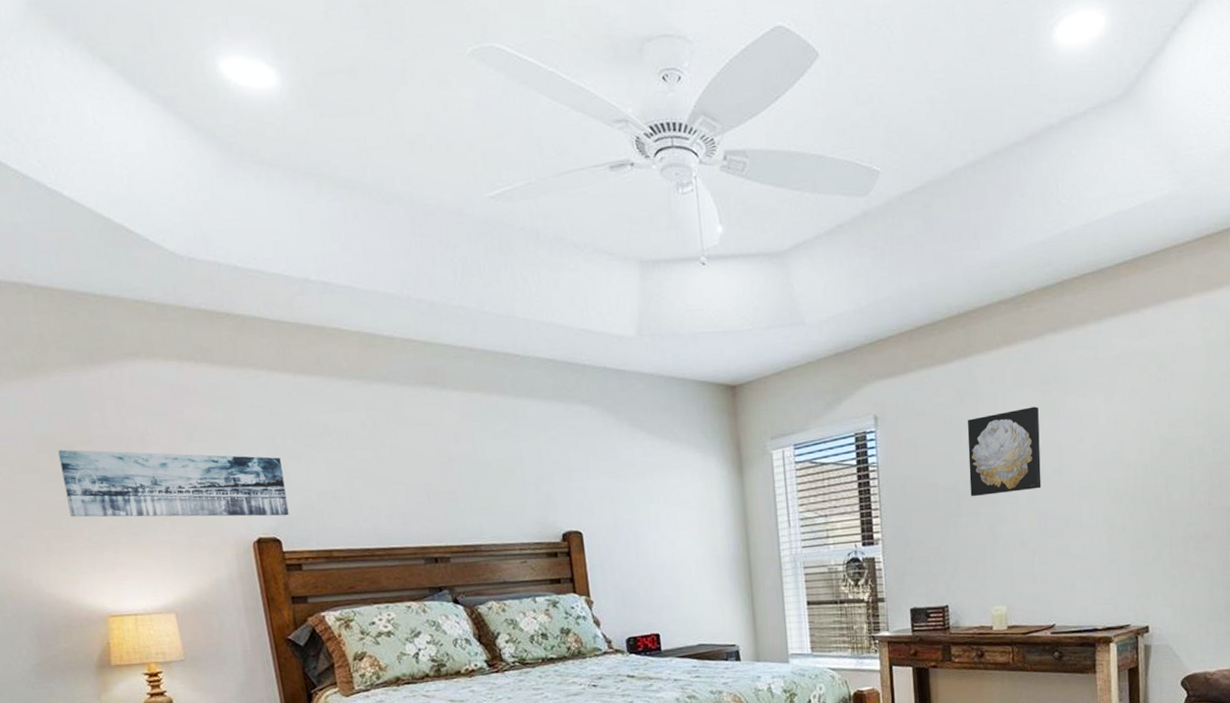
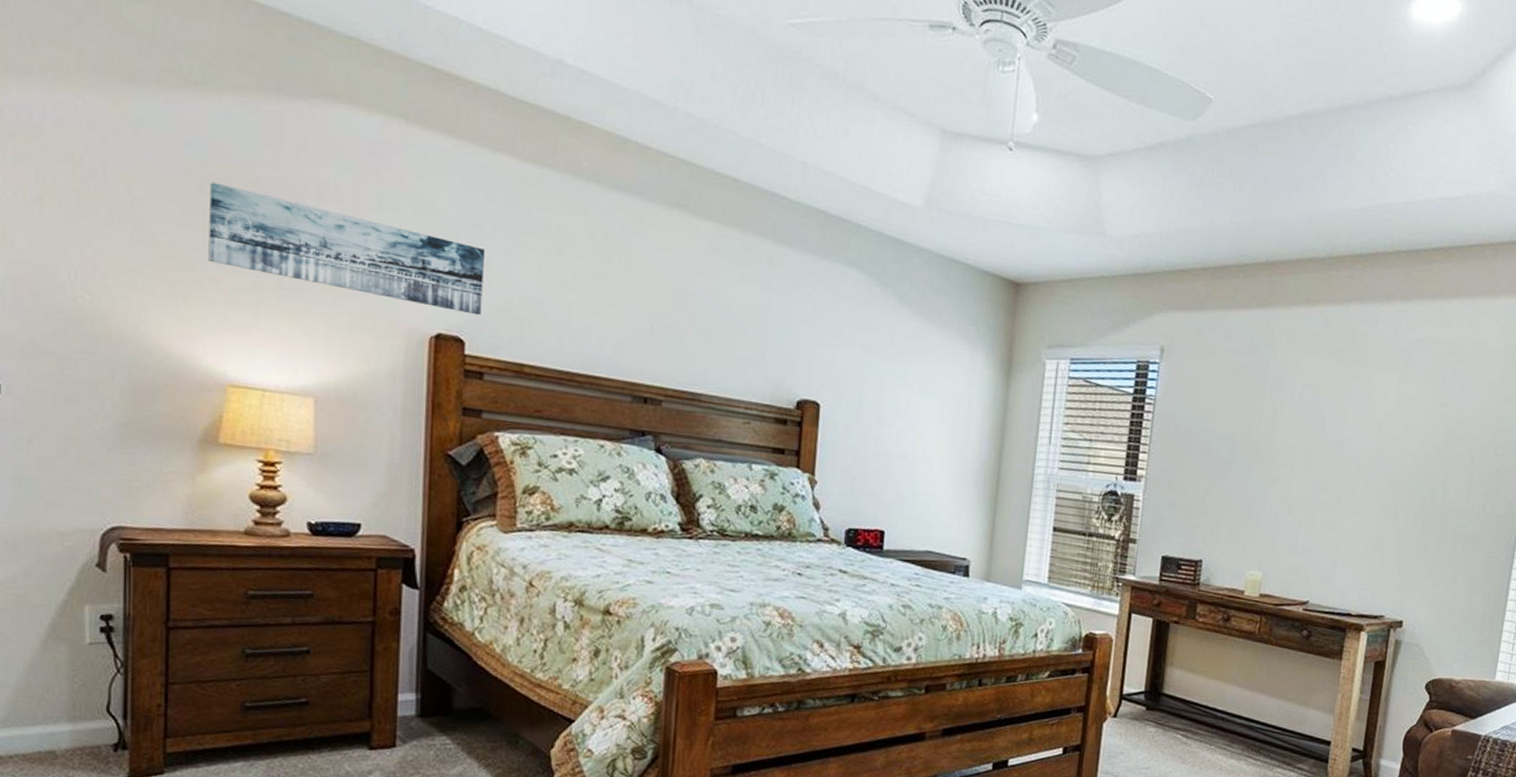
wall art: present [967,406,1041,497] -> none [1246,371,1331,458]

